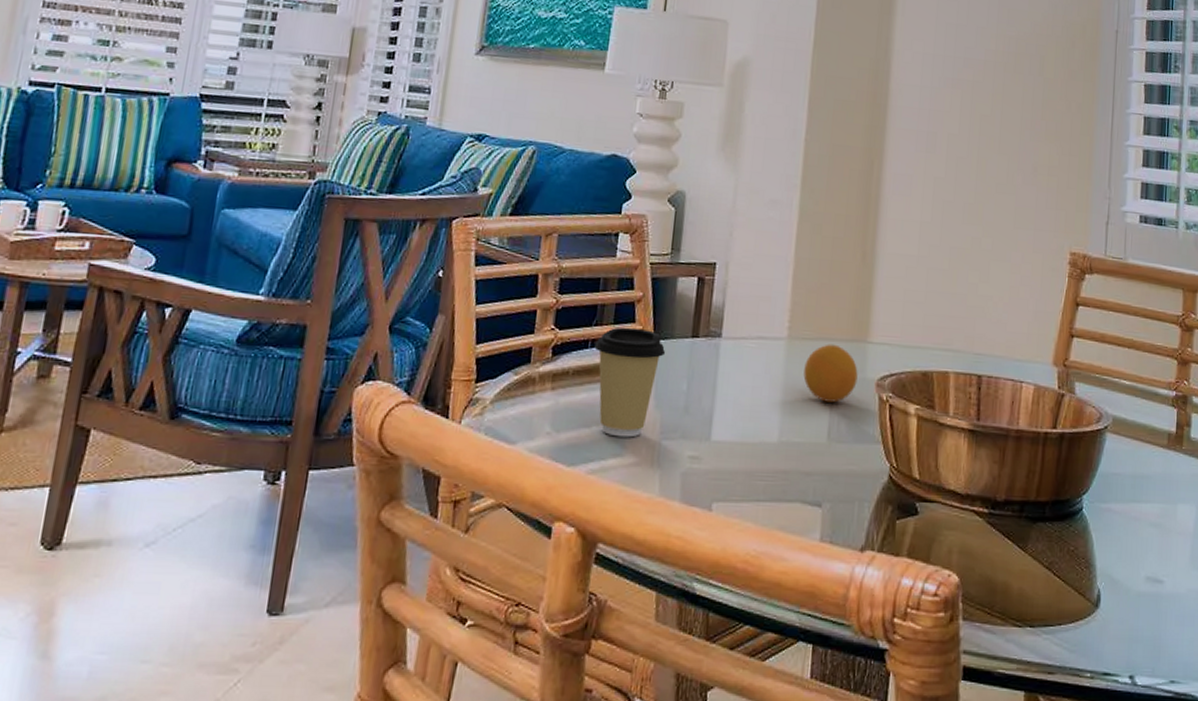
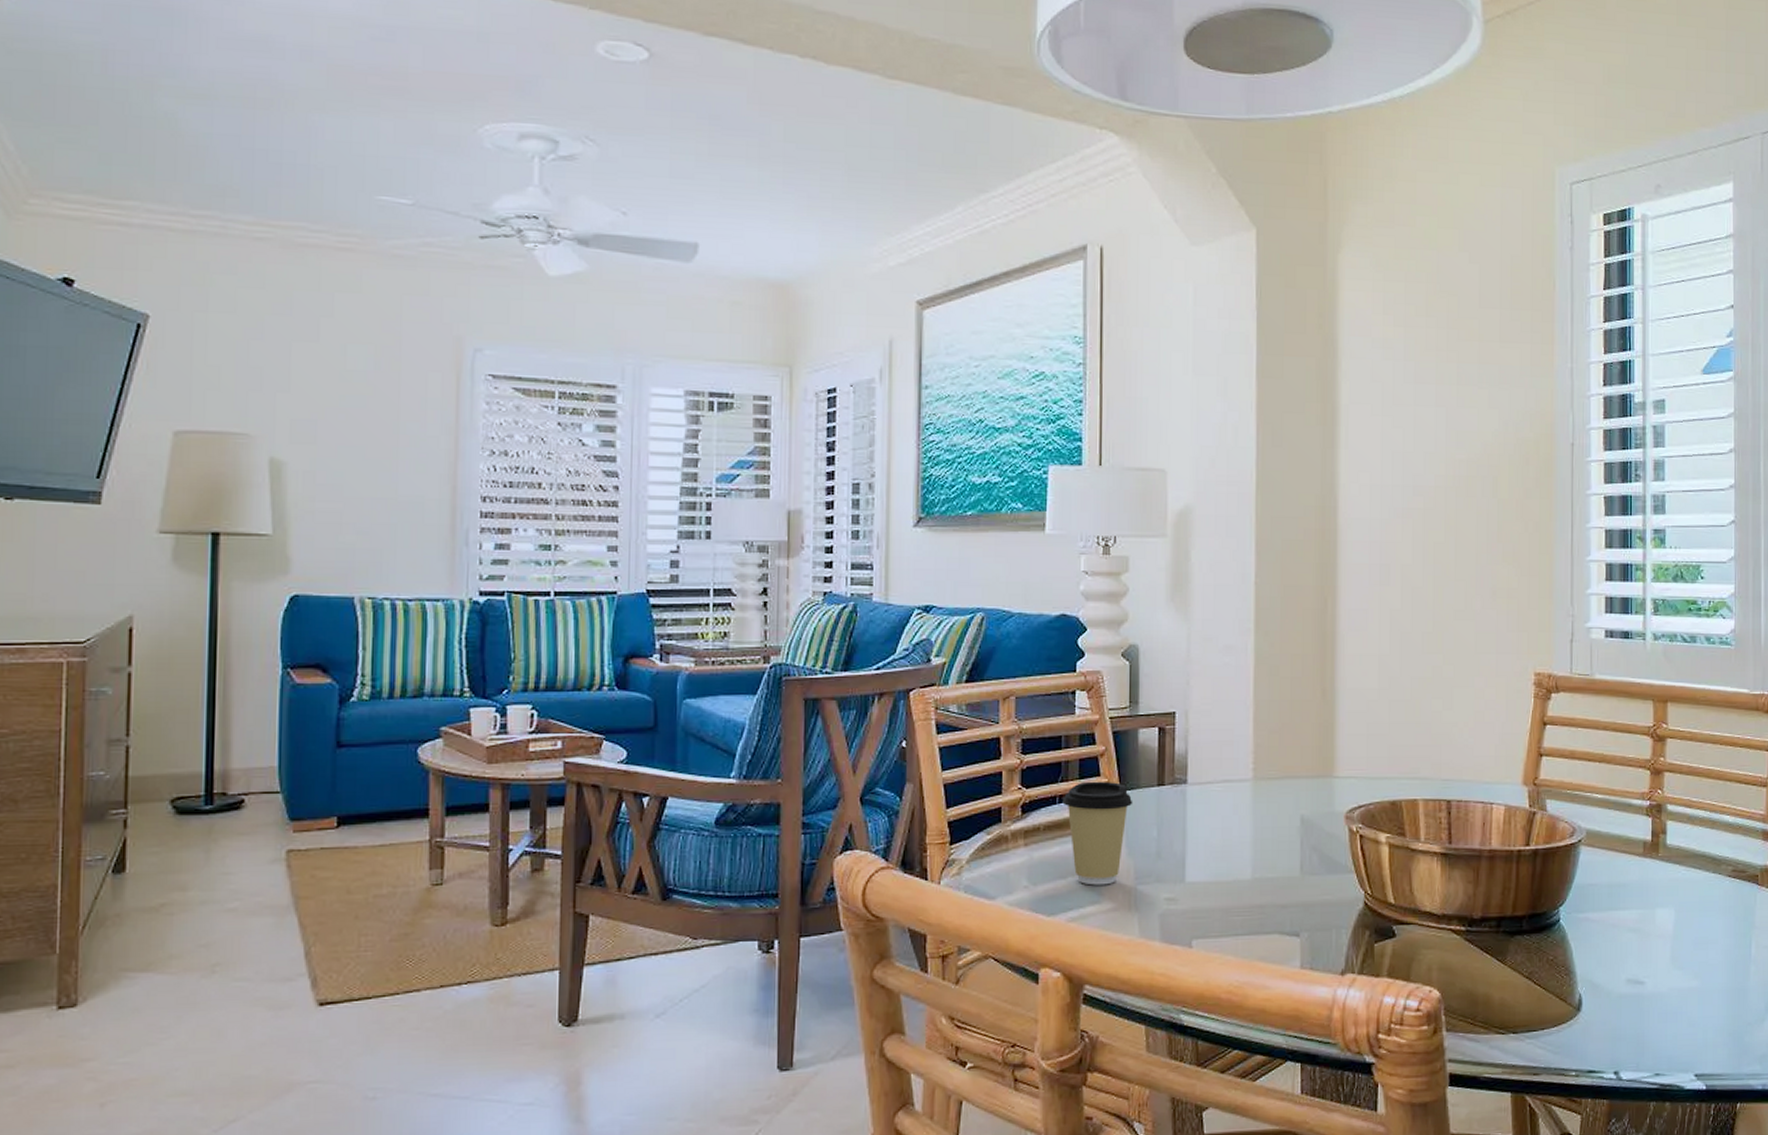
fruit: present [803,344,858,403] -> none [1272,781,1326,838]

